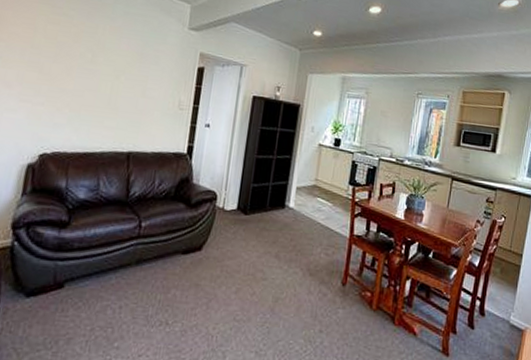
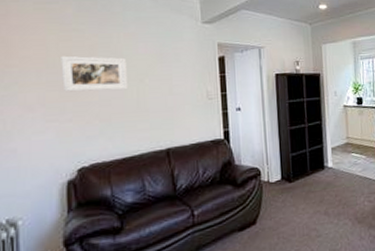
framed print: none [42,38,107,84] -> present [61,55,129,92]

